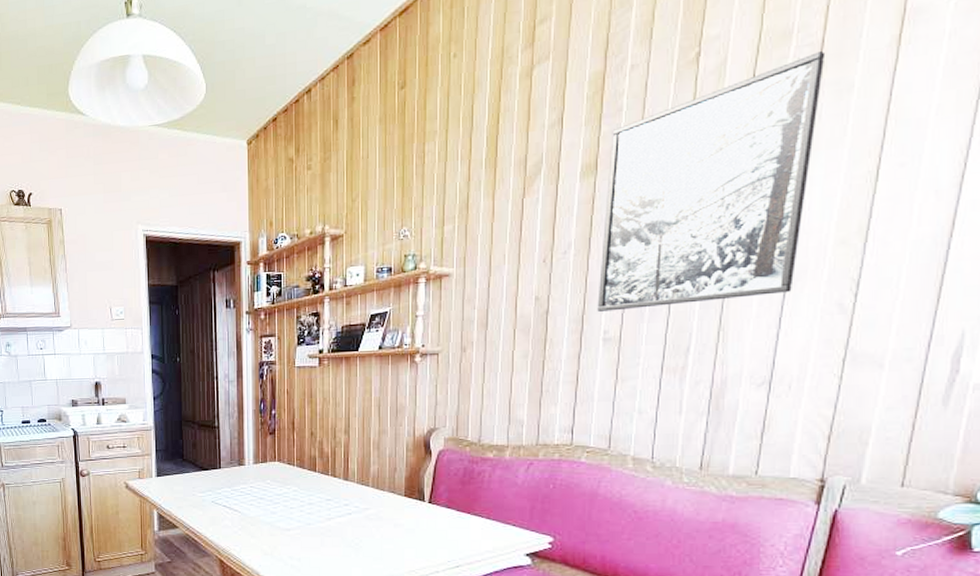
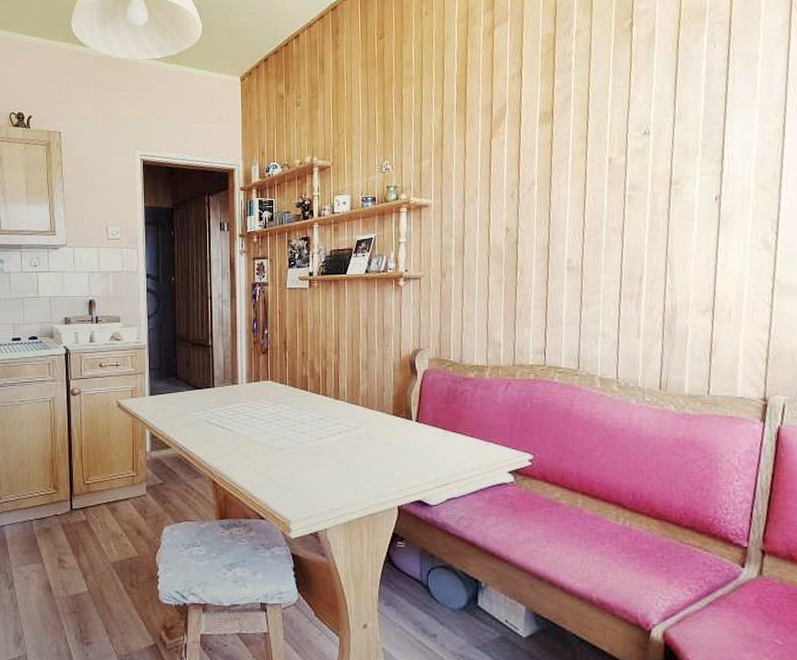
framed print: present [597,51,826,312] -> none [560,28,734,243]

